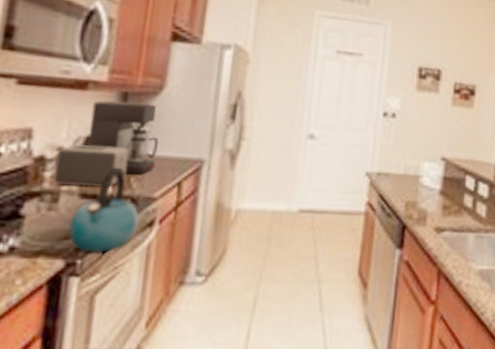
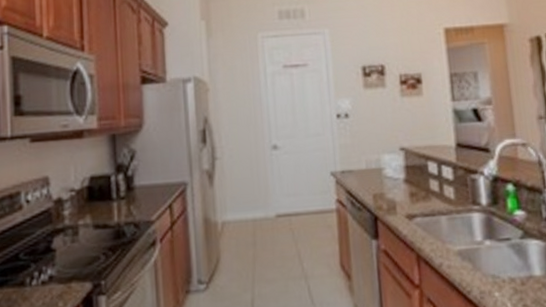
toaster: present [53,145,129,187] -> none [71,182,126,220]
kettle: present [68,167,141,253] -> none [90,199,145,274]
coffee maker: present [87,100,159,175] -> none [90,141,148,204]

